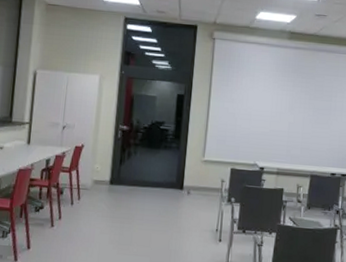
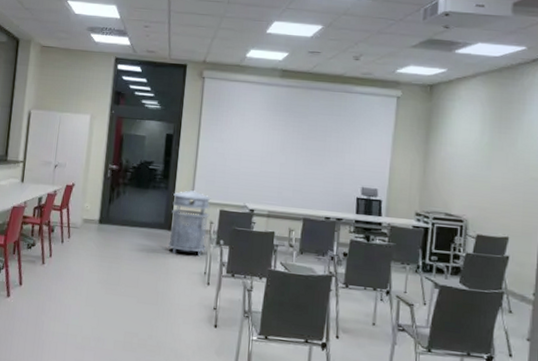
trash can: none [179,150,222,214] -> present [167,190,211,257]

